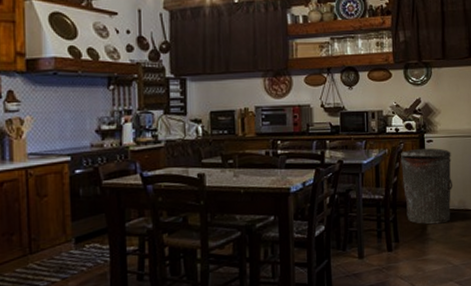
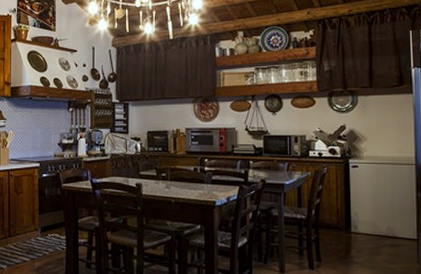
trash can: present [399,148,453,225] -> none [322,173,381,248]

